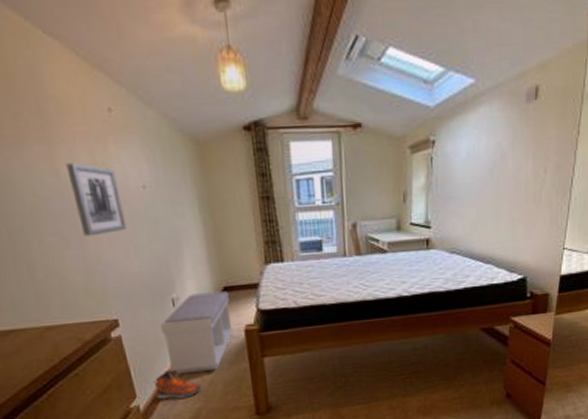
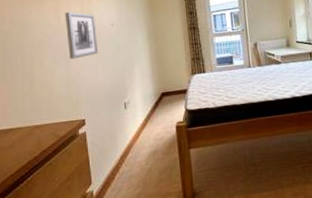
sneaker: present [153,370,202,399] -> none [106,160,142,185]
bench: present [159,291,234,375] -> none [114,96,168,164]

